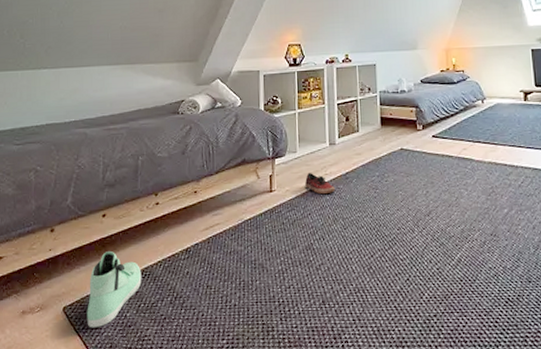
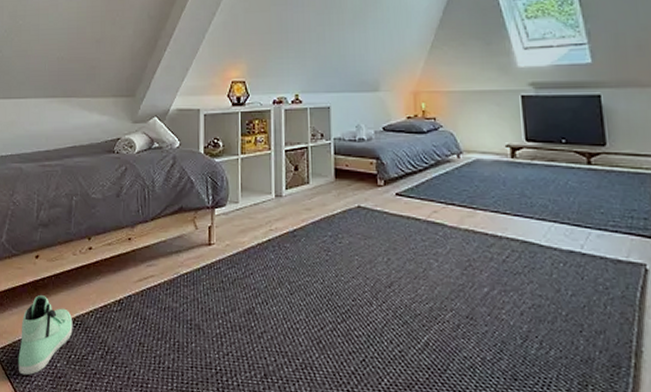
shoe: present [305,173,335,195] -> none [247,227,280,253]

